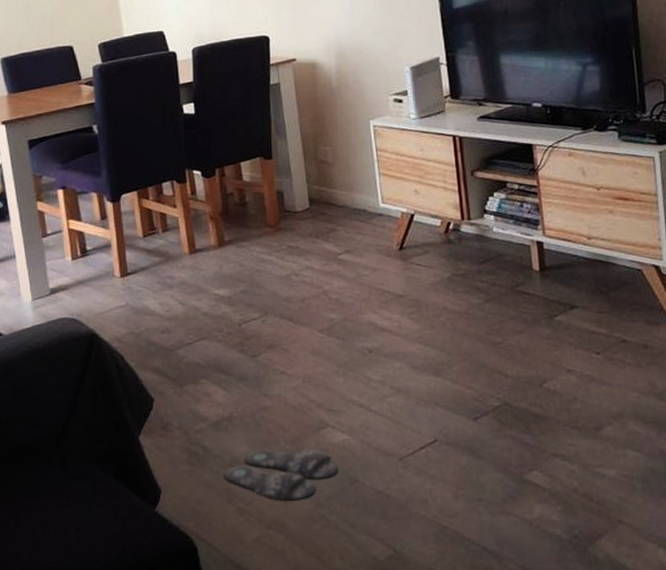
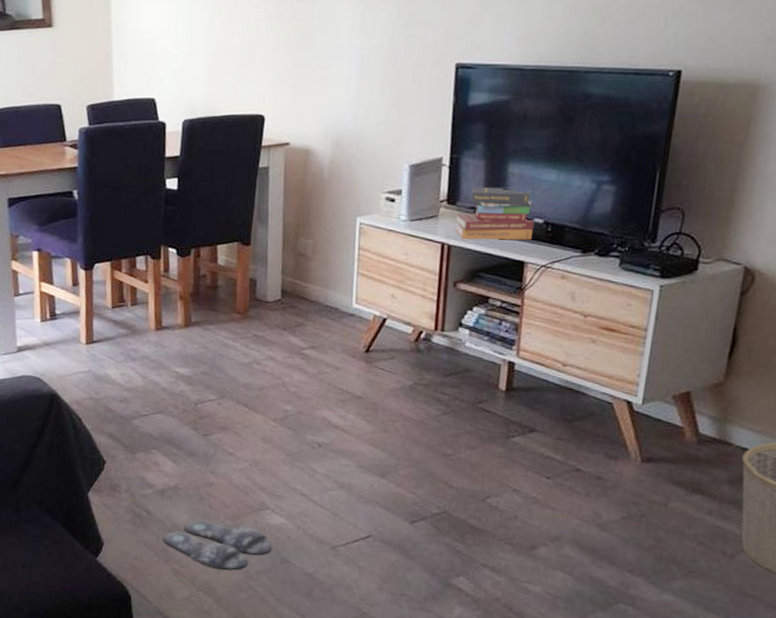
books: none [462,77,535,130] -> present [455,187,535,241]

